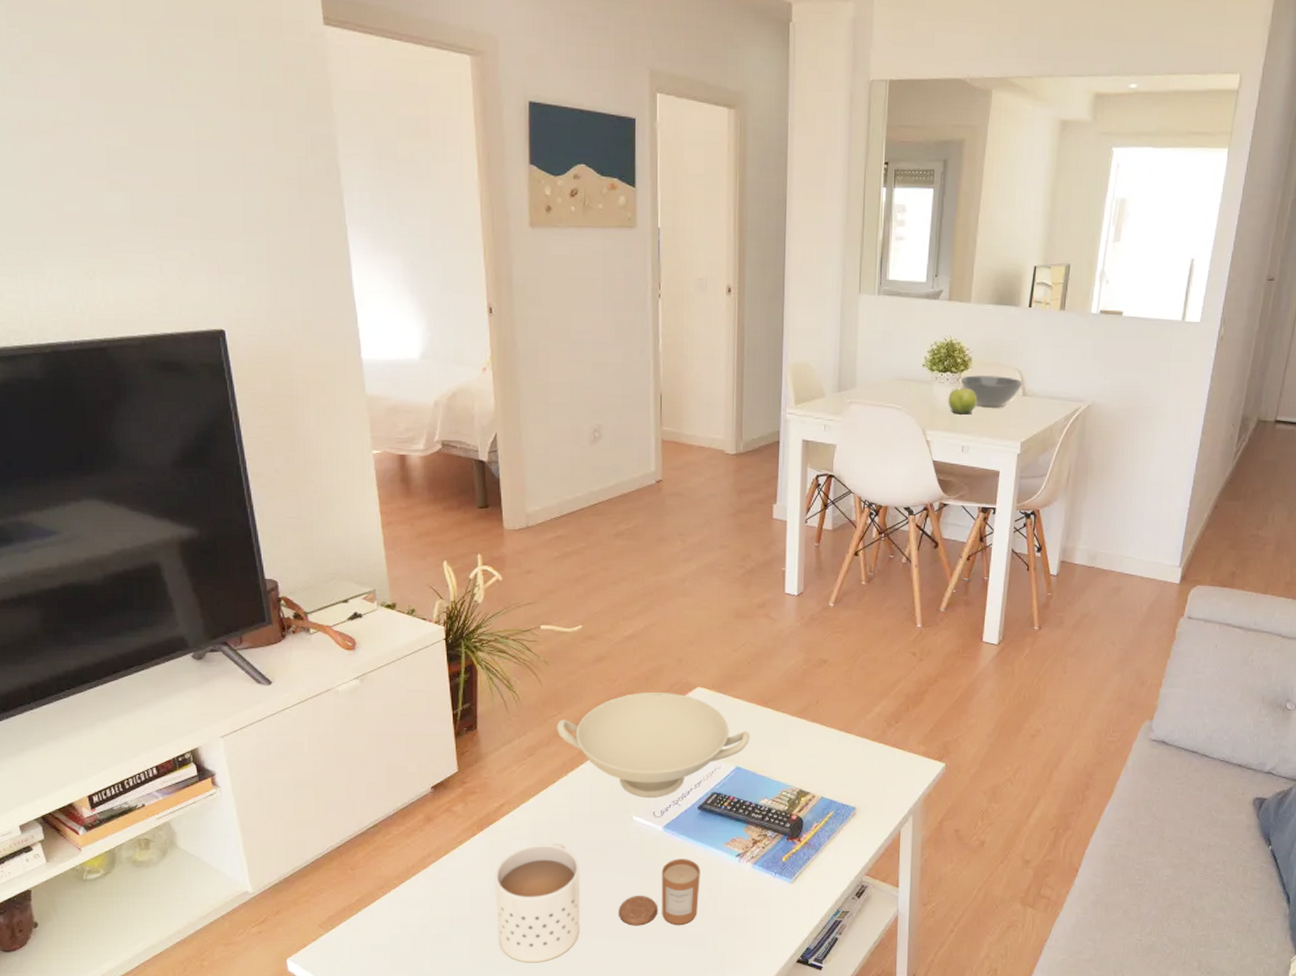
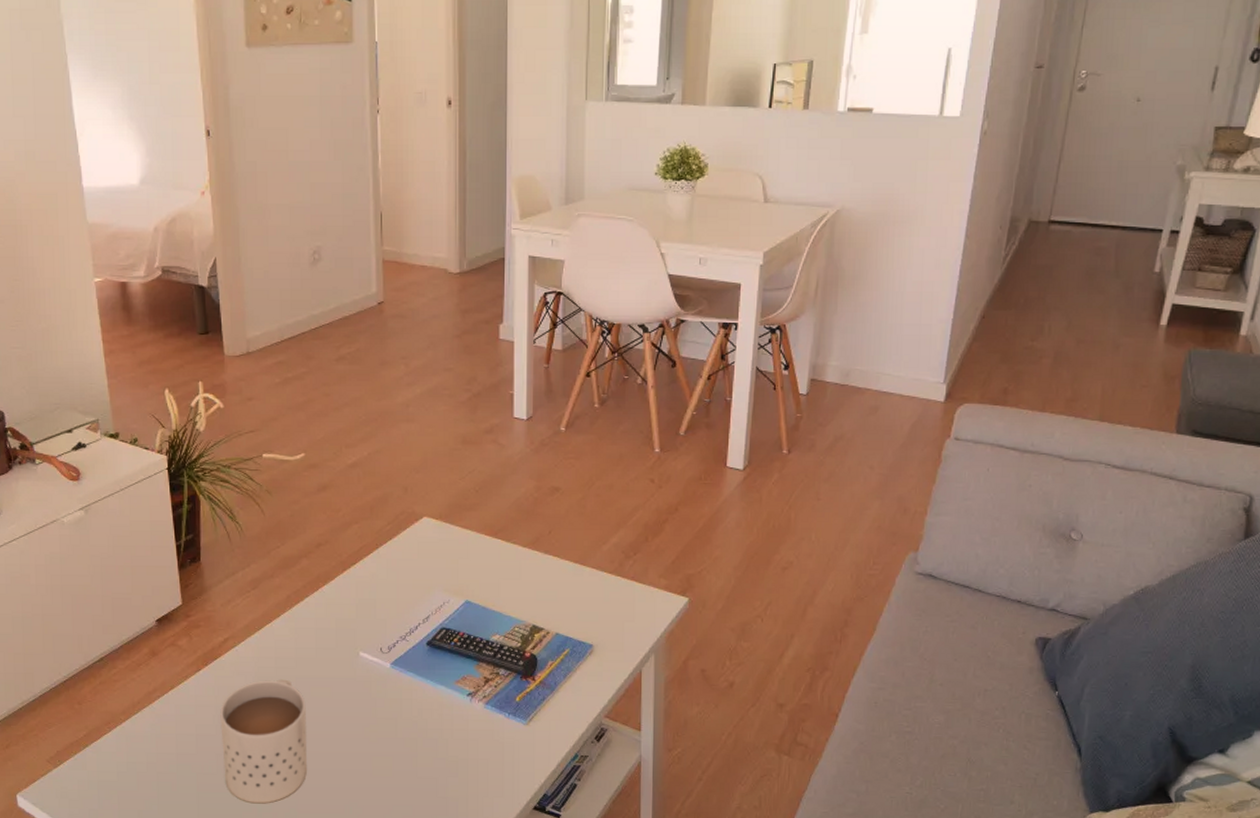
decorative bowl: present [556,691,750,797] -> none [280,522,479,632]
candle: present [619,859,701,926] -> none [347,697,430,768]
fruit: present [948,386,978,415] -> none [683,195,716,225]
bowl: present [960,375,1024,408] -> none [696,182,765,216]

